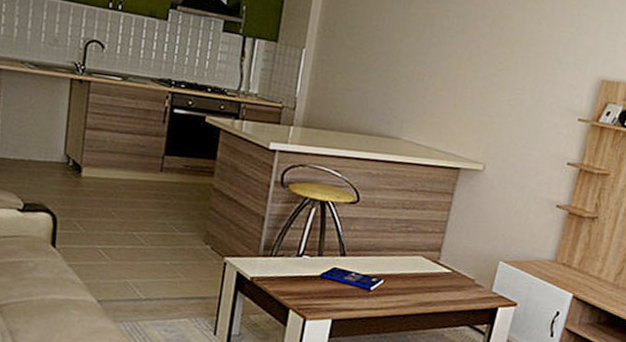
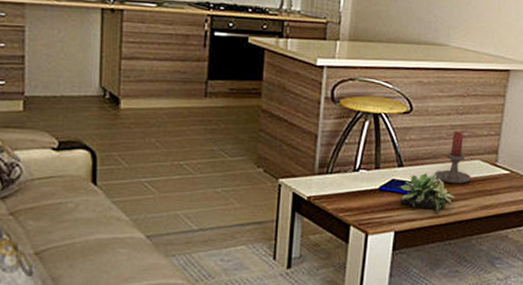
succulent plant: none [339,265,395,305] -> present [399,173,455,213]
candle holder: none [374,225,412,279] -> present [433,131,471,184]

